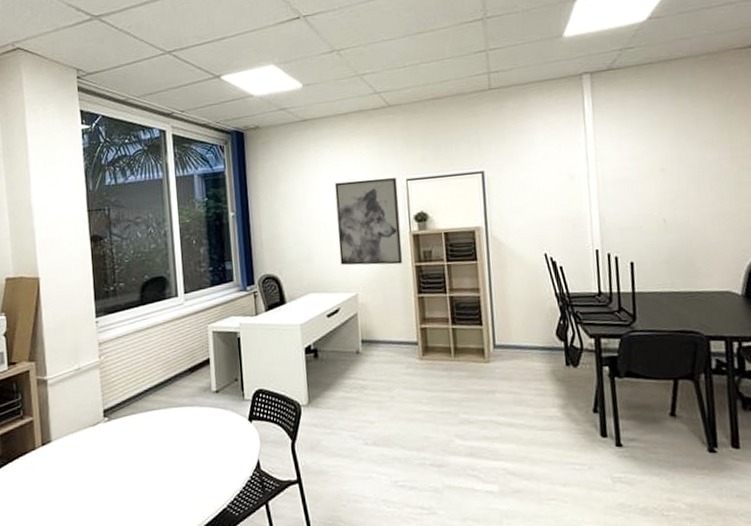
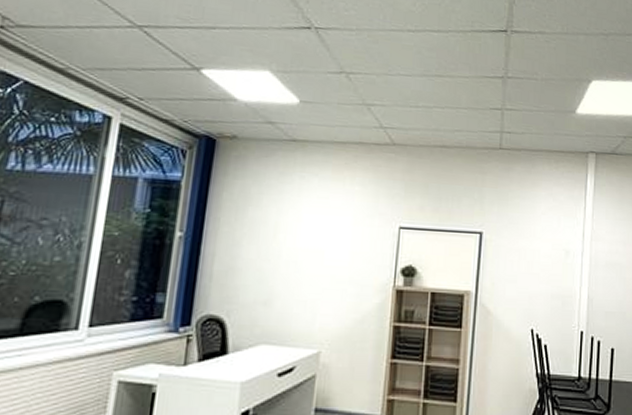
wall art: present [334,177,403,266] -> none [306,217,389,322]

